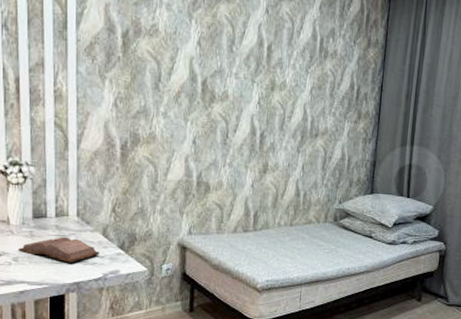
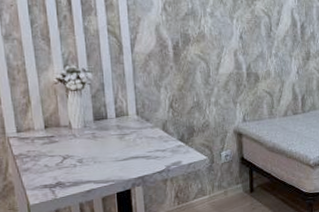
hardback book: present [18,236,99,263] -> none [82,135,161,159]

